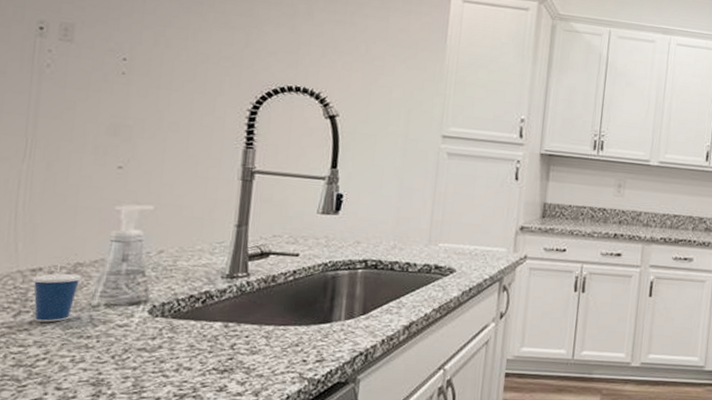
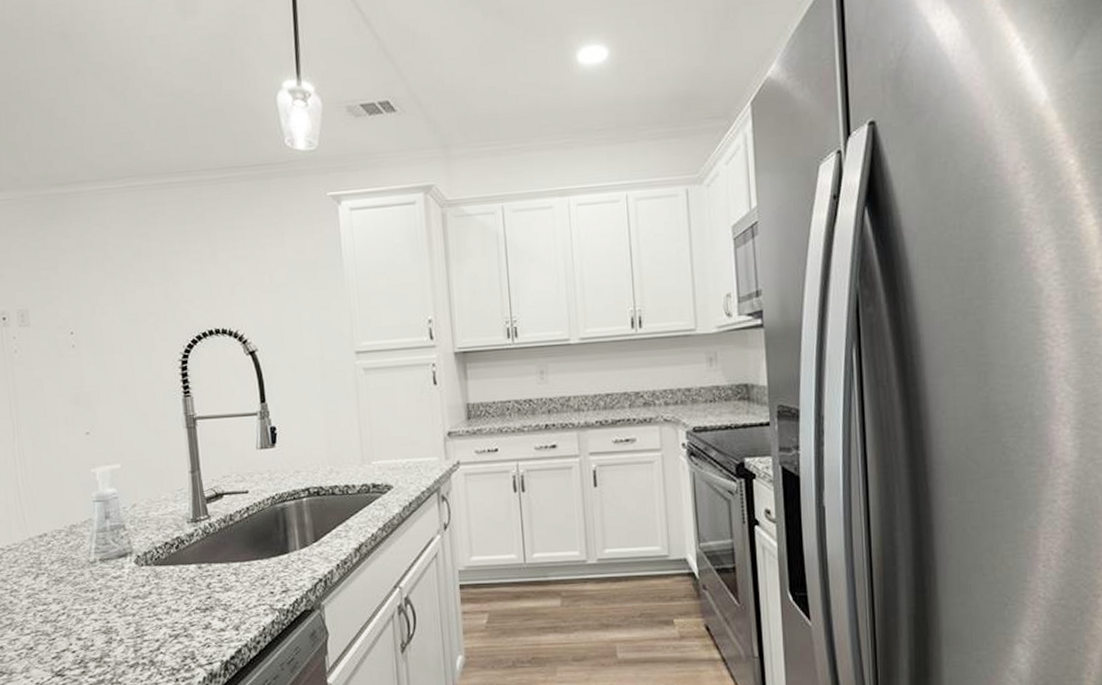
cup: present [31,254,82,323] -> none [40,517,78,582]

